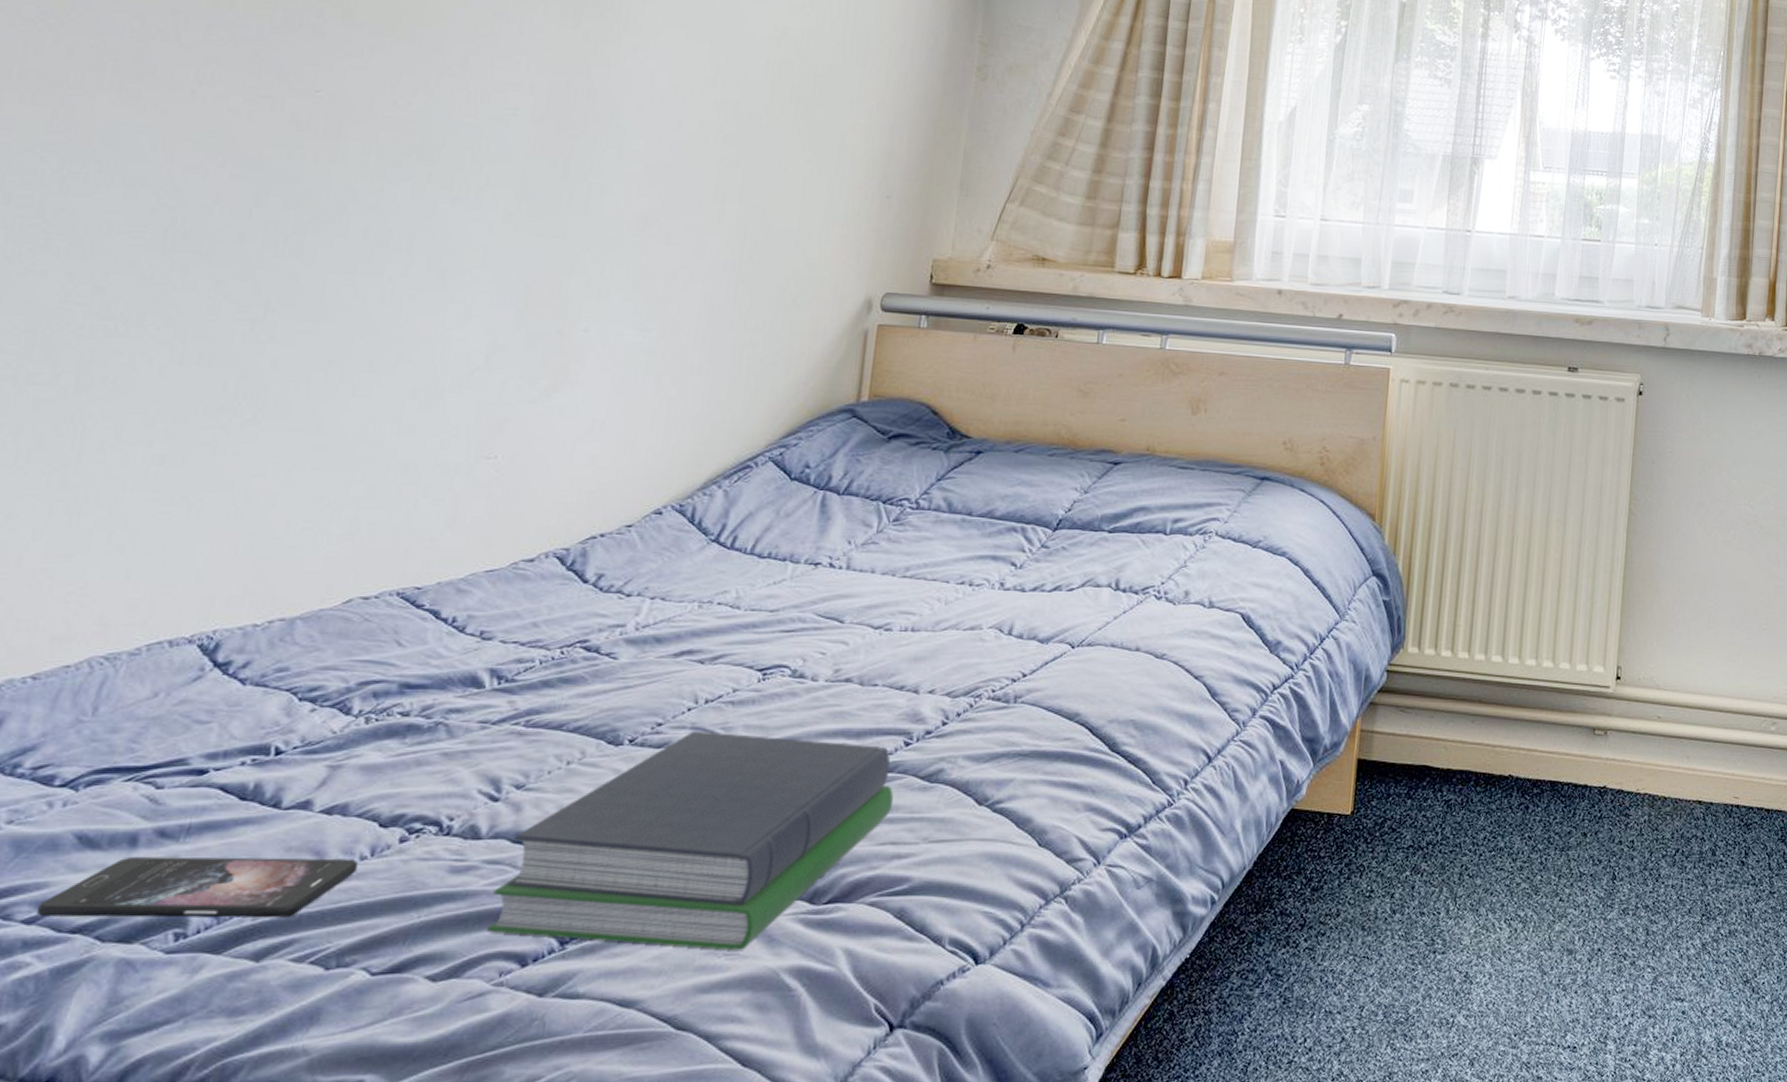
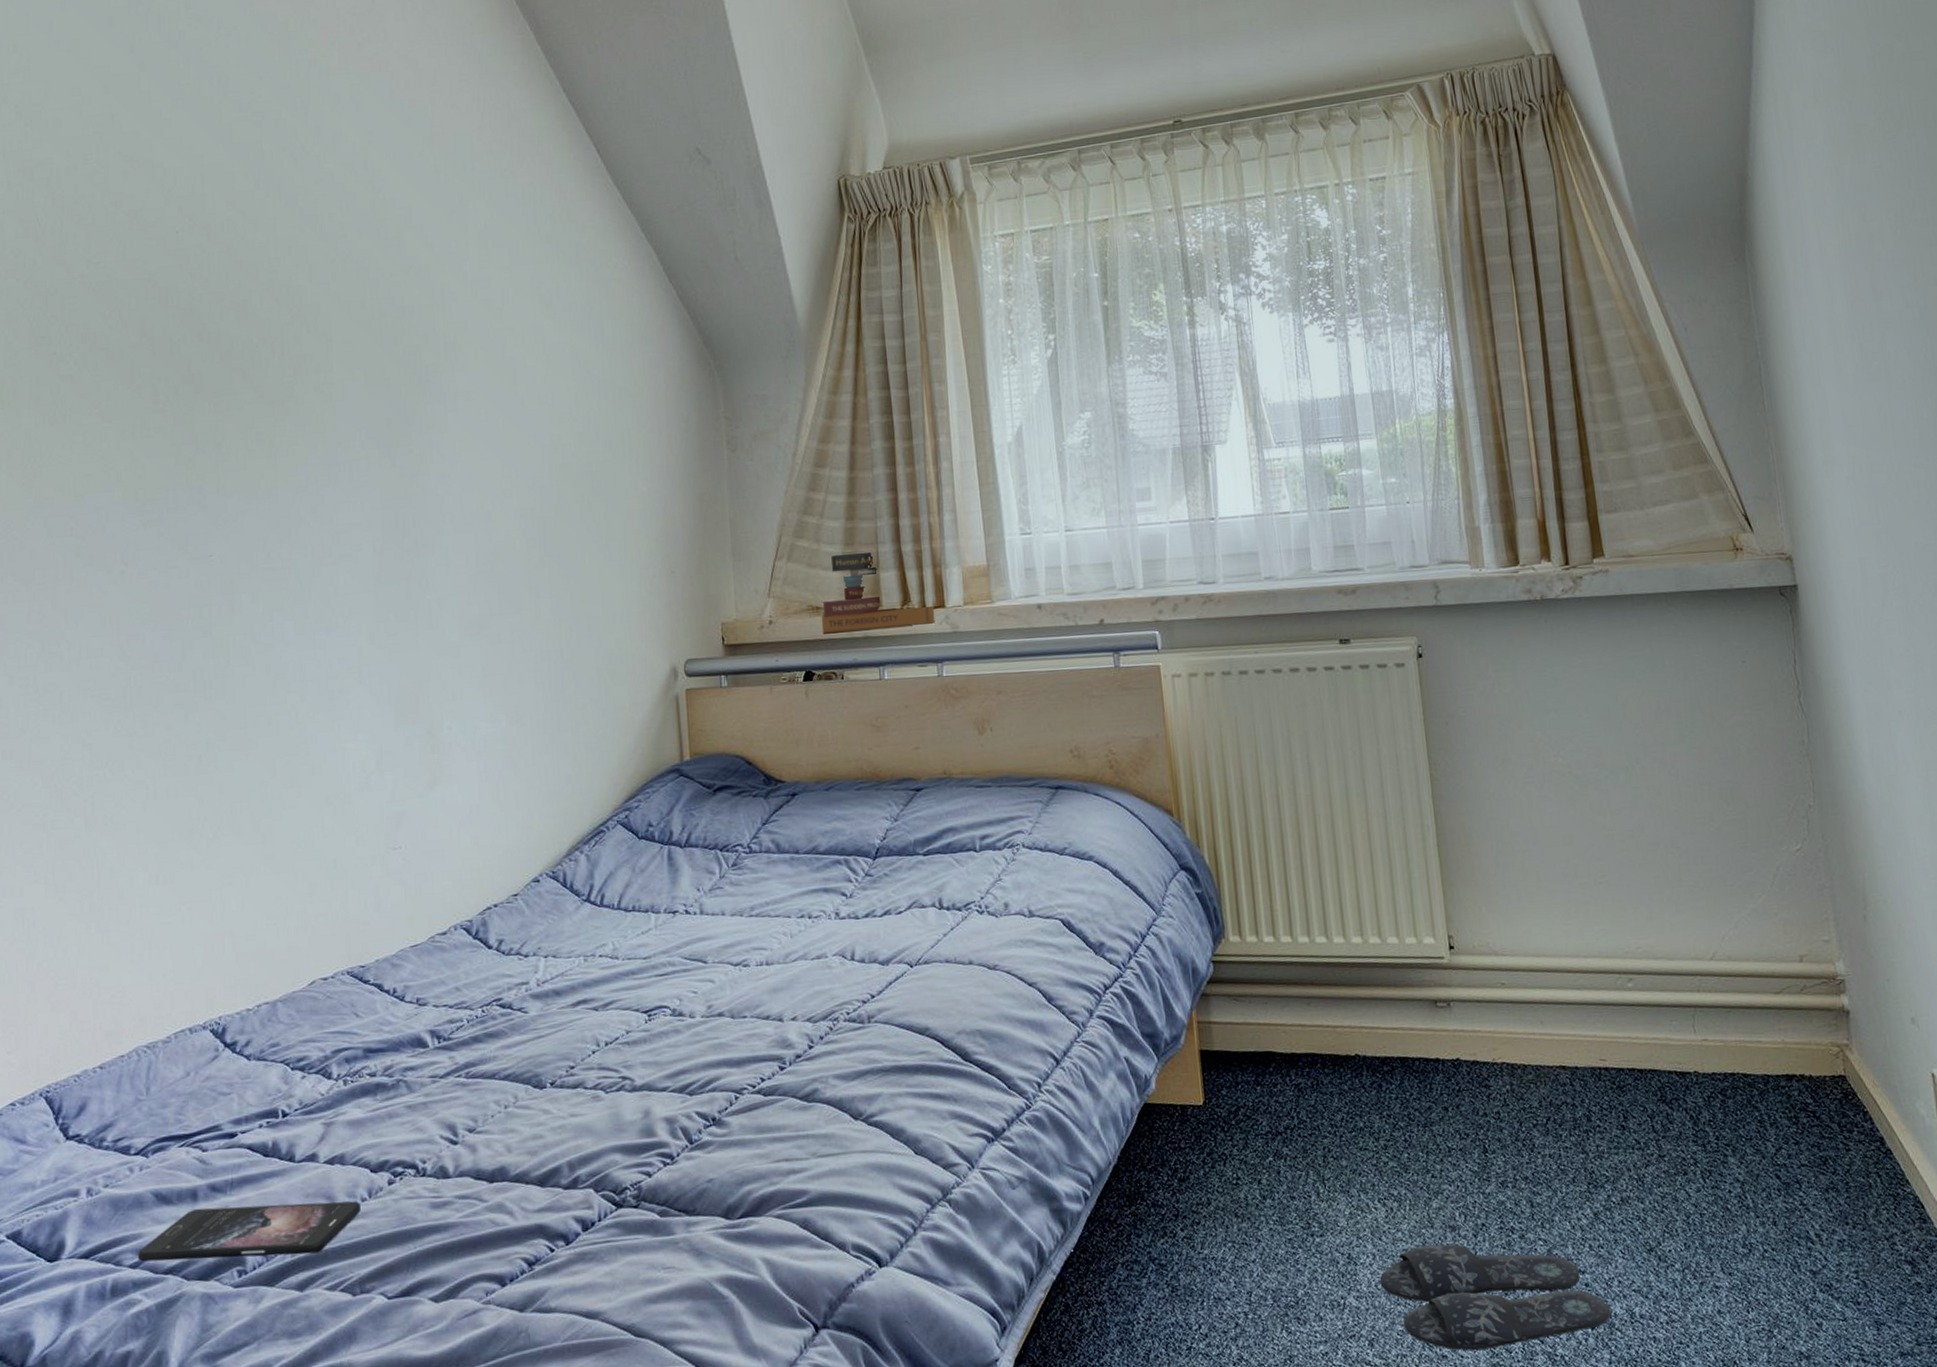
book: present [487,730,894,950] -> none [468,1070,780,1264]
books: none [1043,205,1172,293] -> present [821,550,936,633]
slippers: none [1491,967,1701,1073] -> present [1379,1243,1611,1350]

